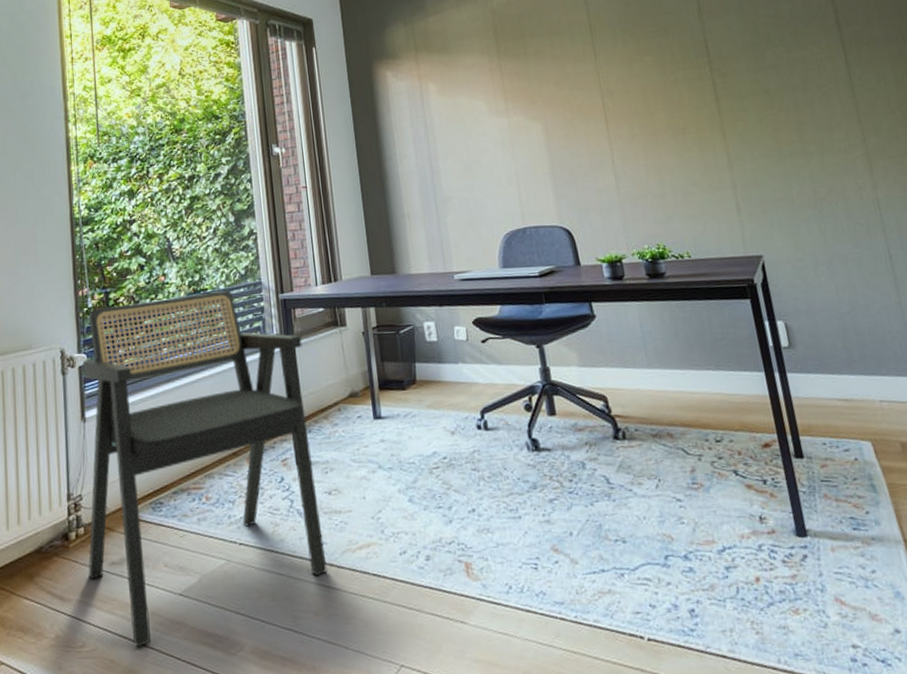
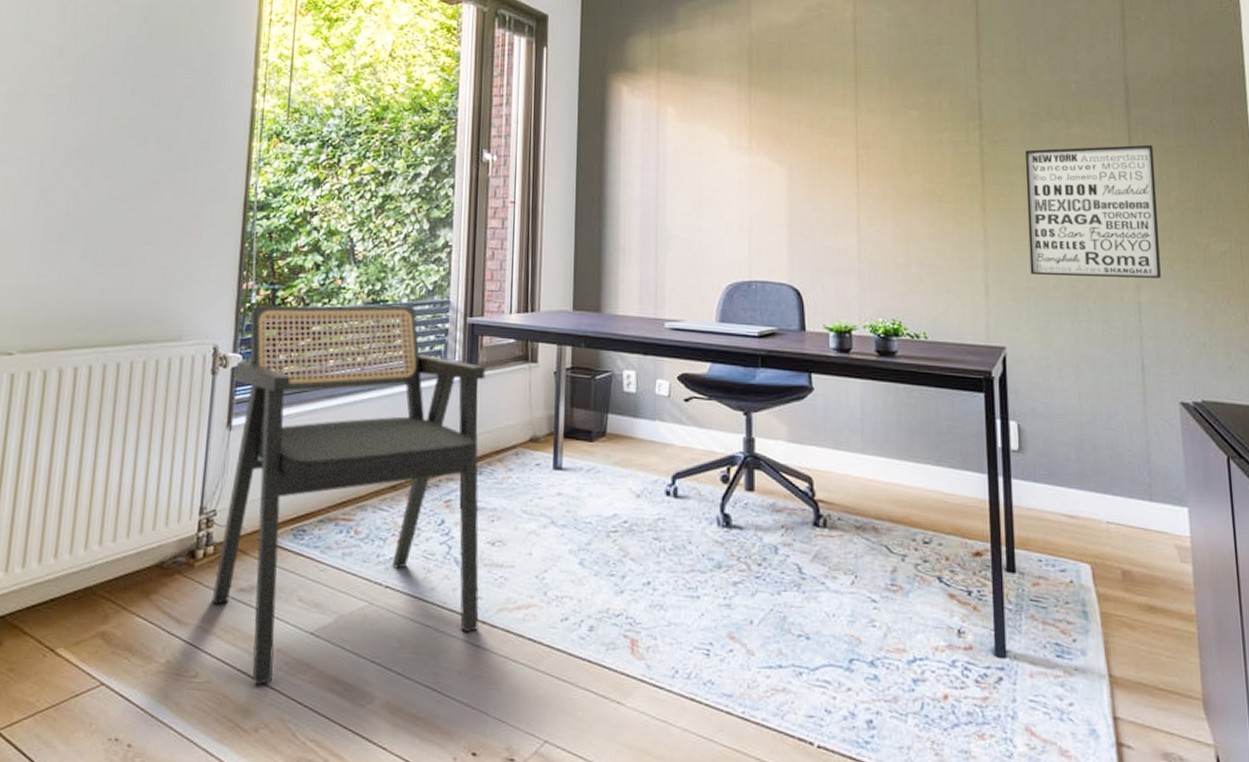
wall art: none [752,56,894,188] -> present [1024,144,1161,278]

